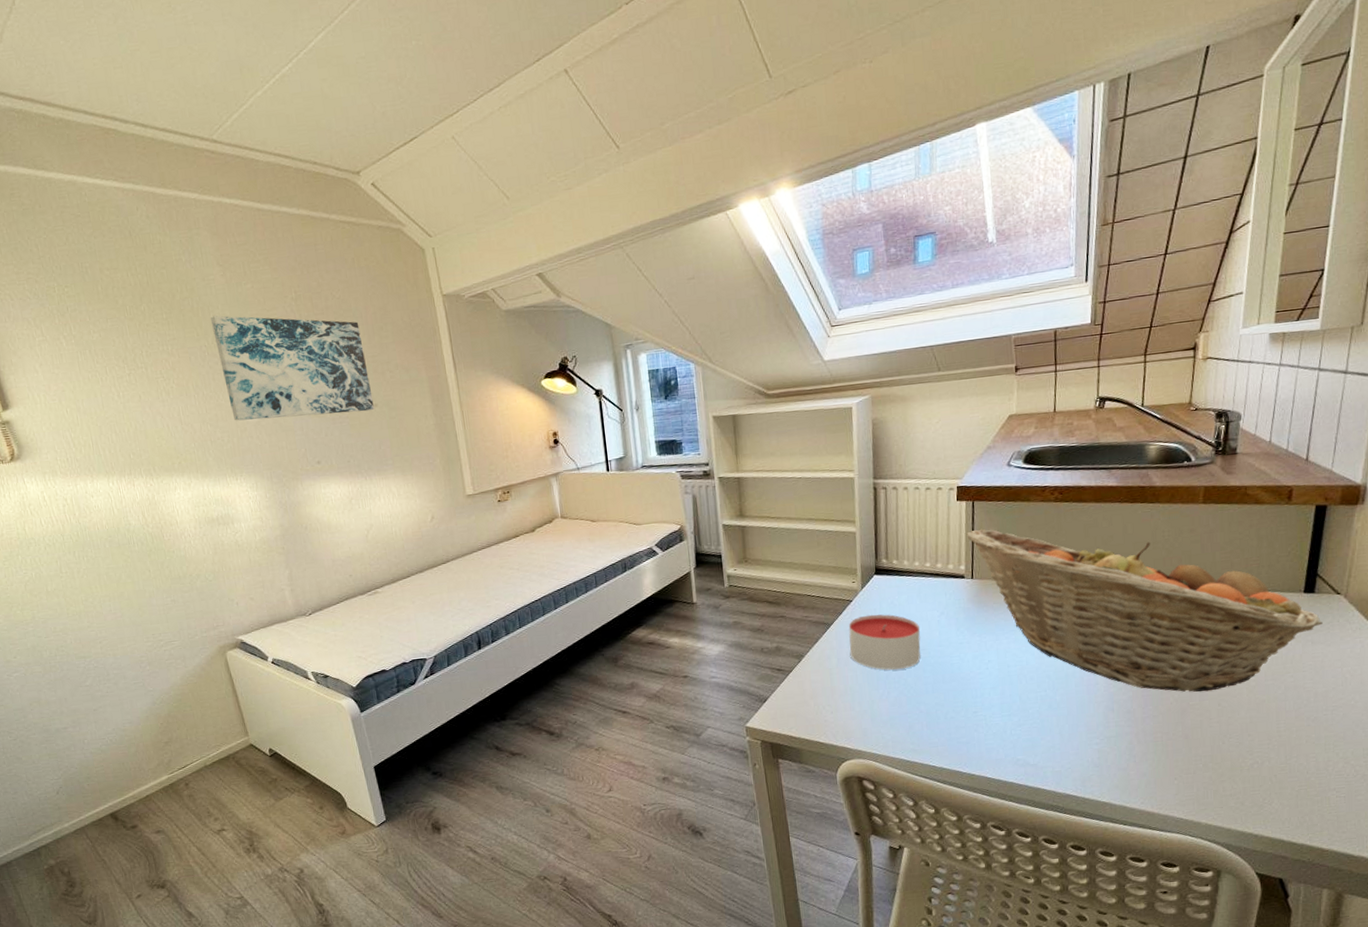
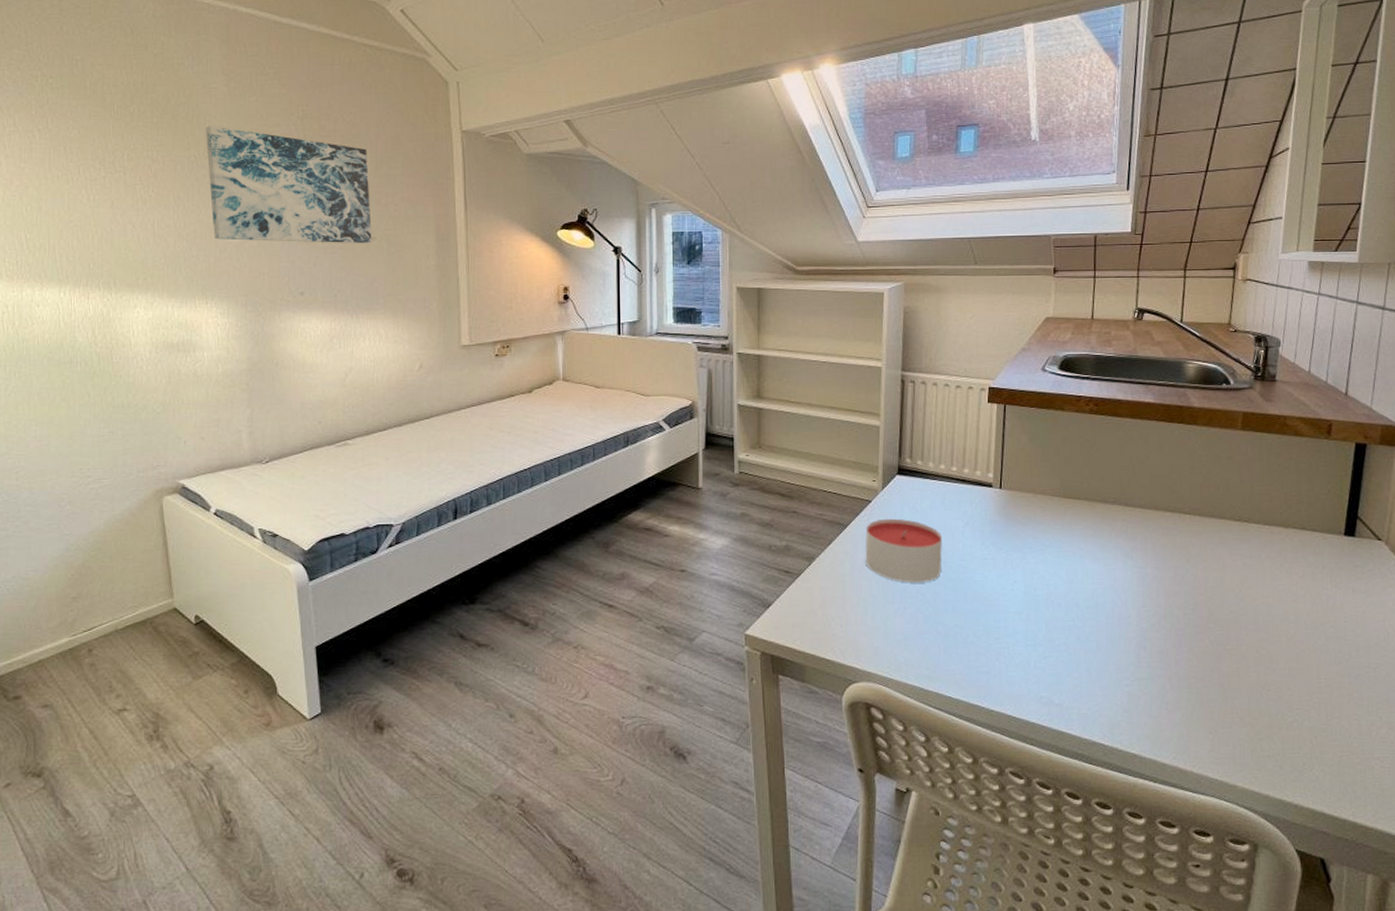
fruit basket: present [966,528,1323,692] -> none [996,435,1364,636]

